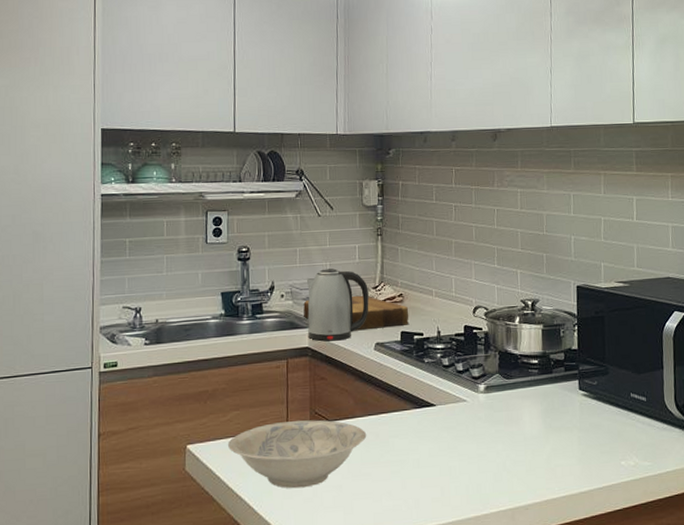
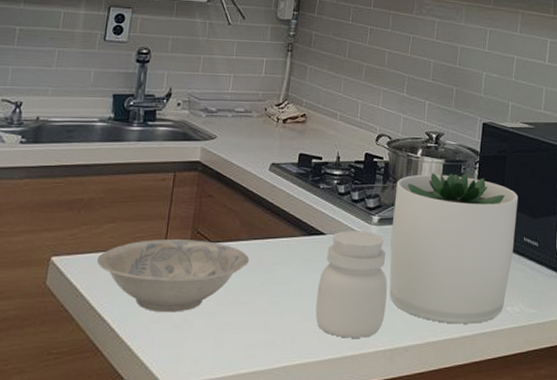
cutting board: present [303,295,409,331] -> none [199,111,311,149]
kettle: present [307,268,369,342] -> none [200,79,271,157]
jar: none [434,399,502,501] -> present [315,231,387,338]
planter: none [498,337,622,481] -> present [389,173,519,324]

